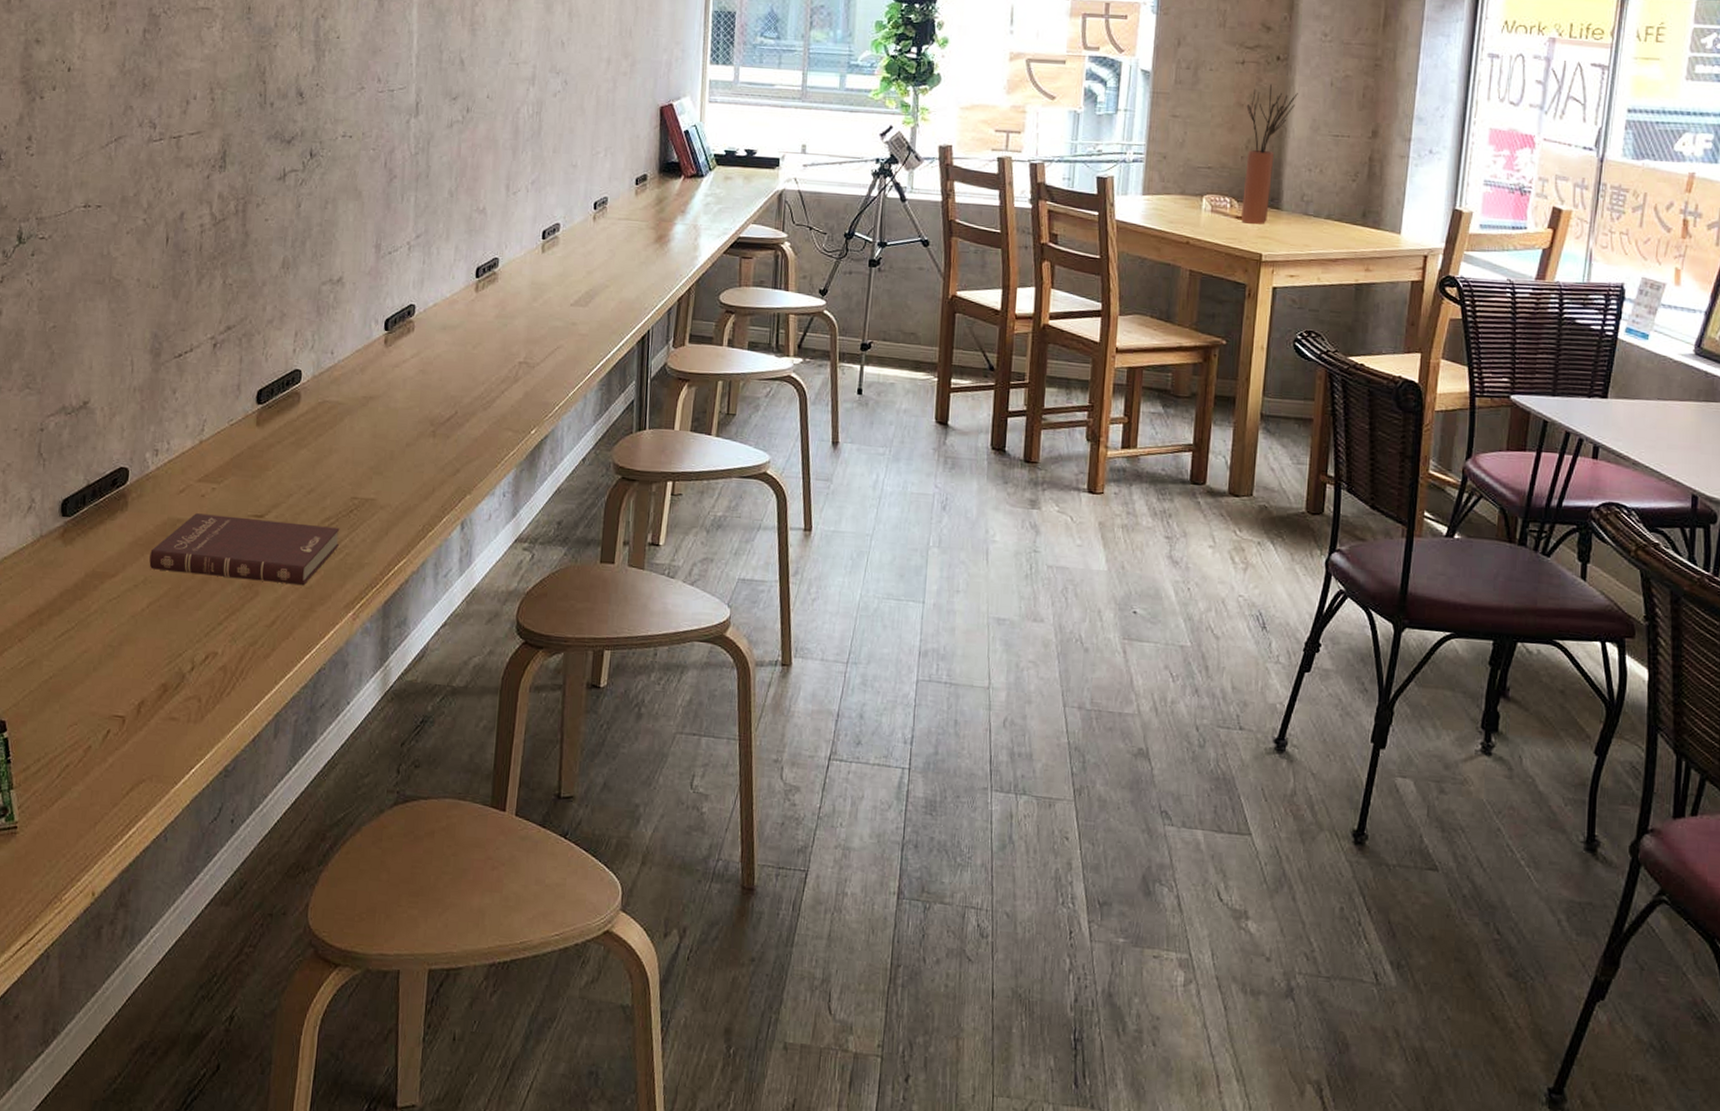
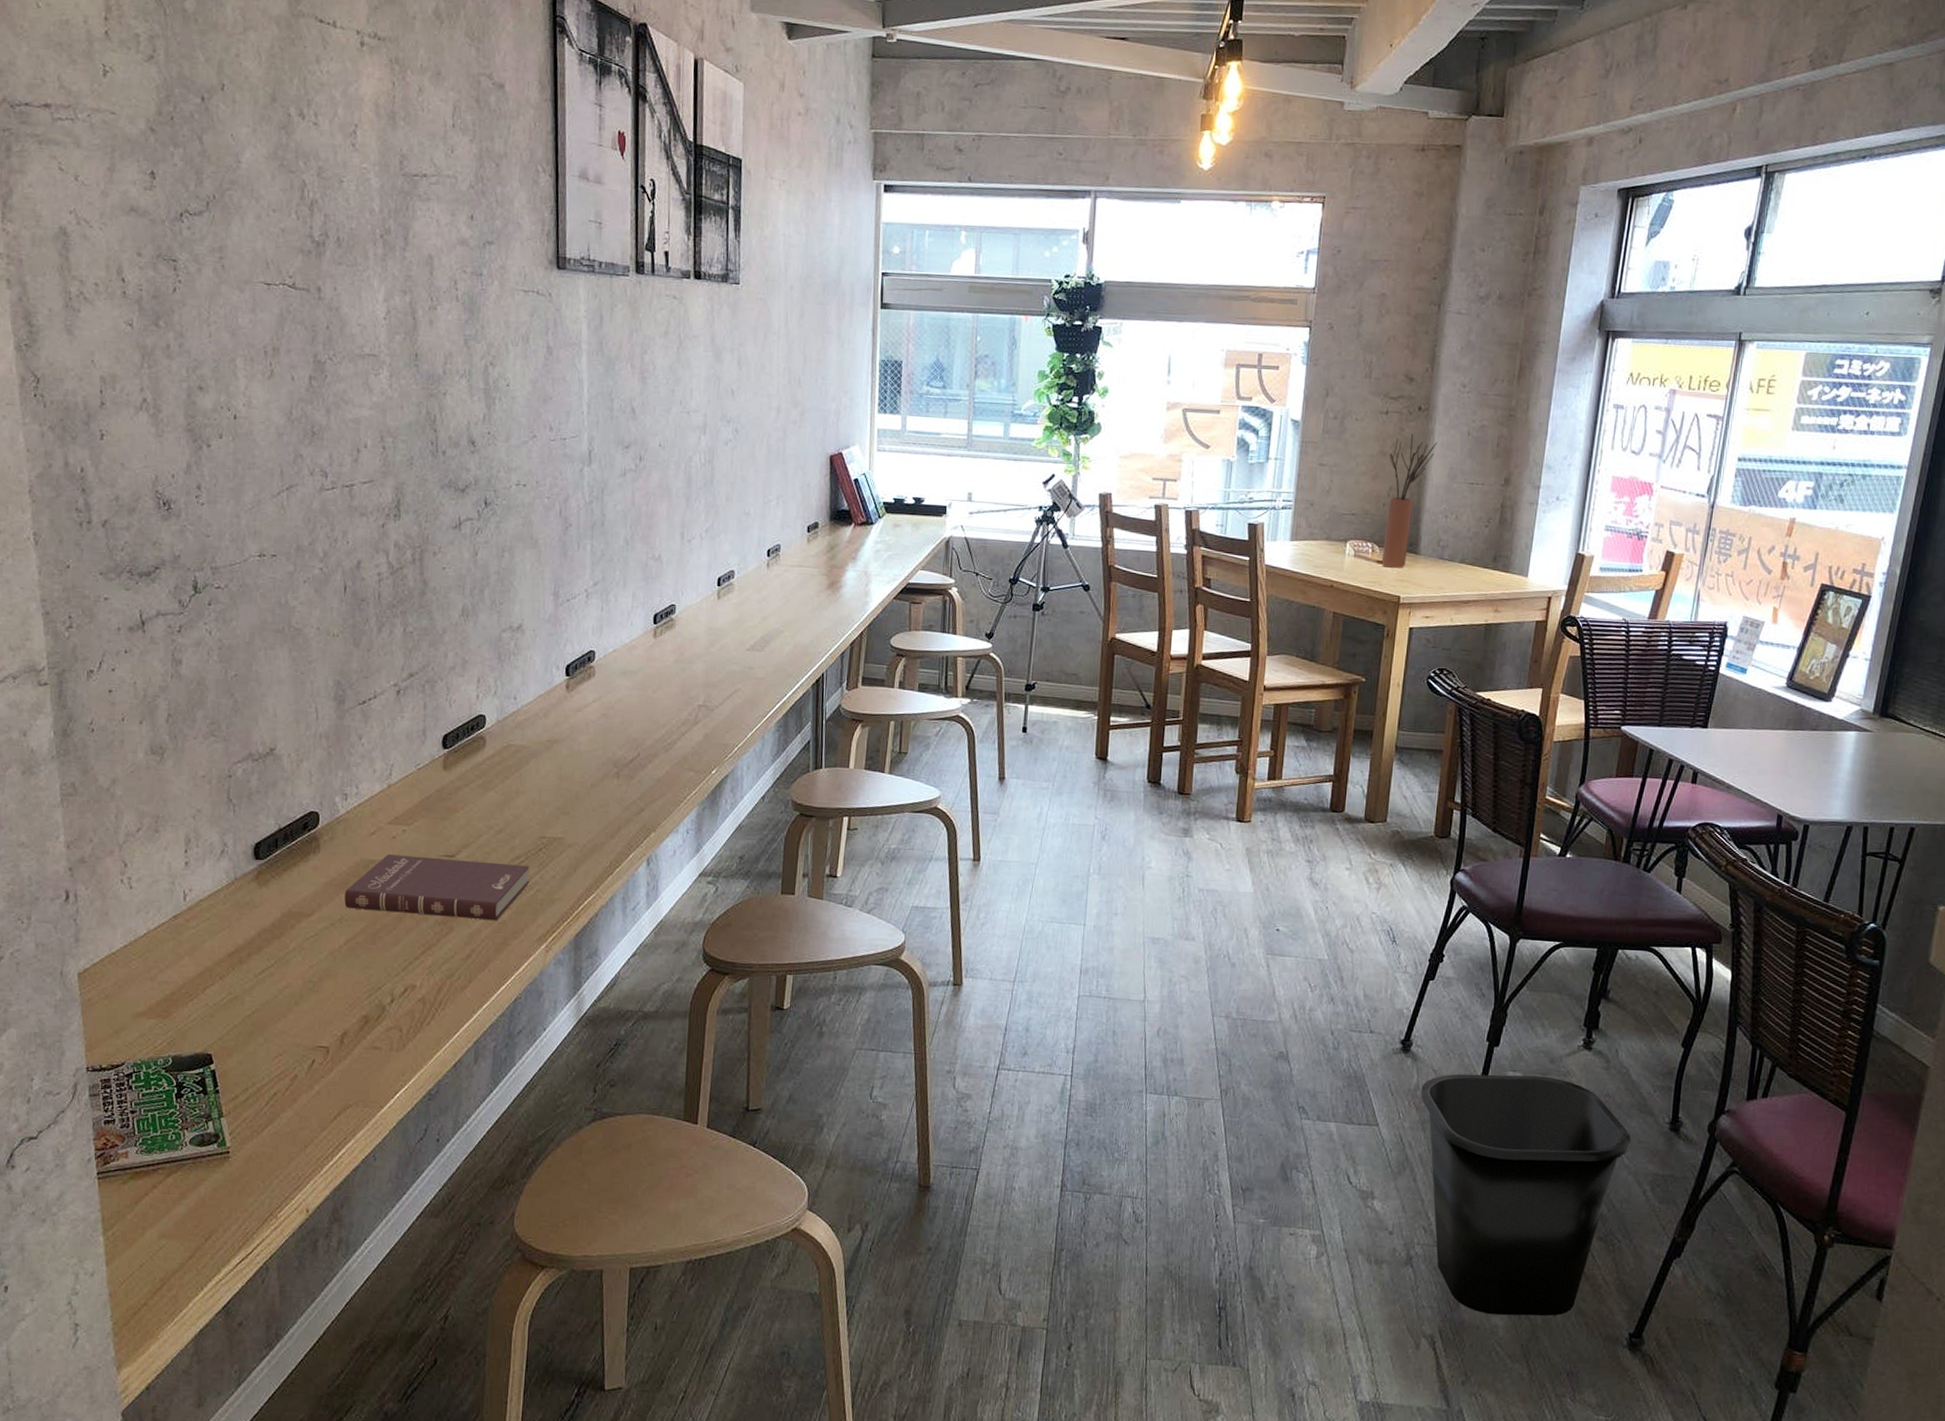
waste bin: none [1298,778,1542,1064] -> present [1420,1074,1632,1316]

